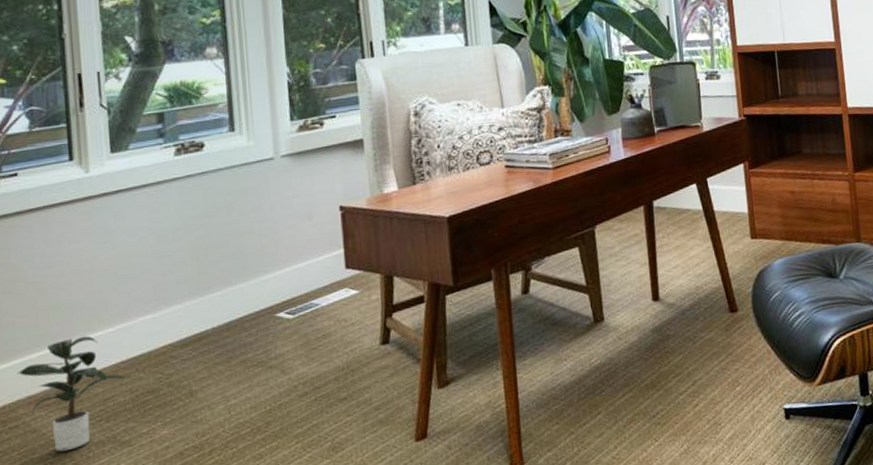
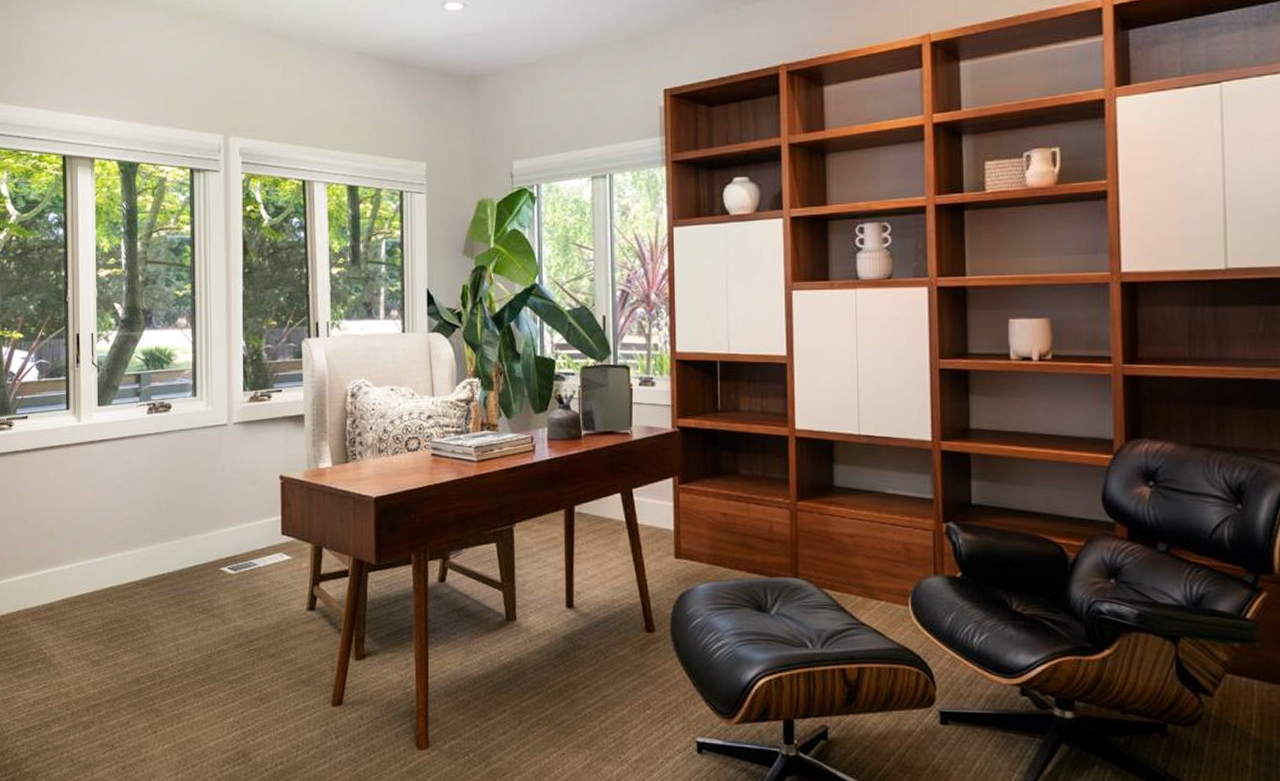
potted plant: present [17,335,126,452] -> none [18,564,99,661]

